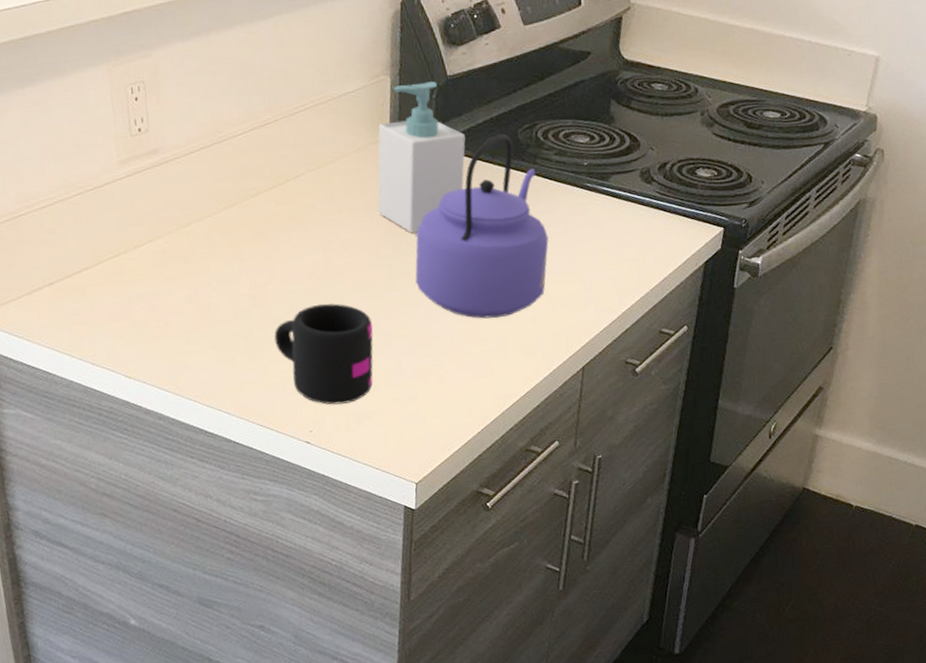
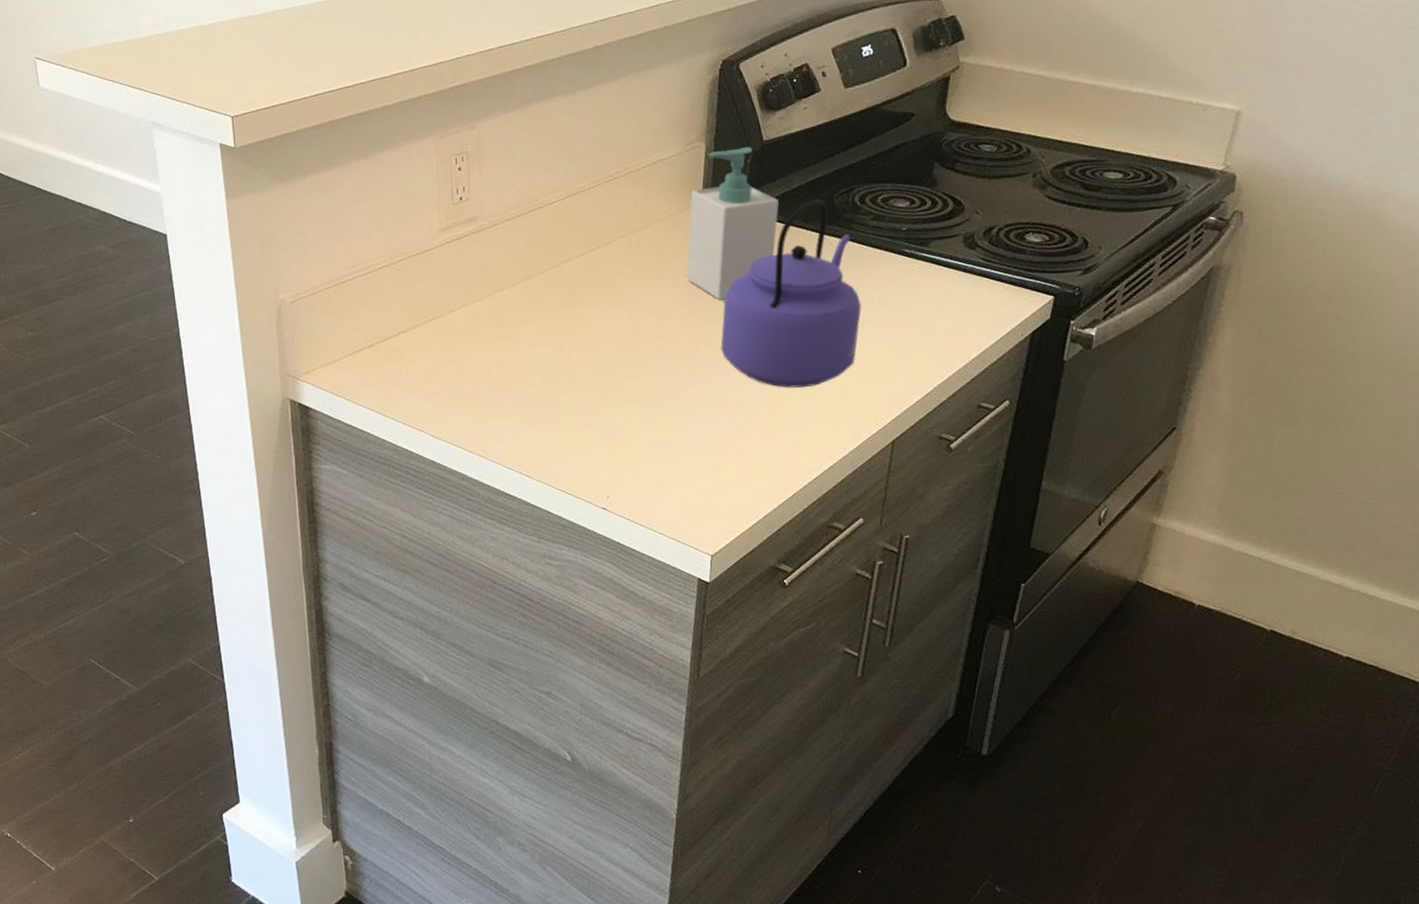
mug: present [273,303,373,405] -> none [576,369,676,472]

